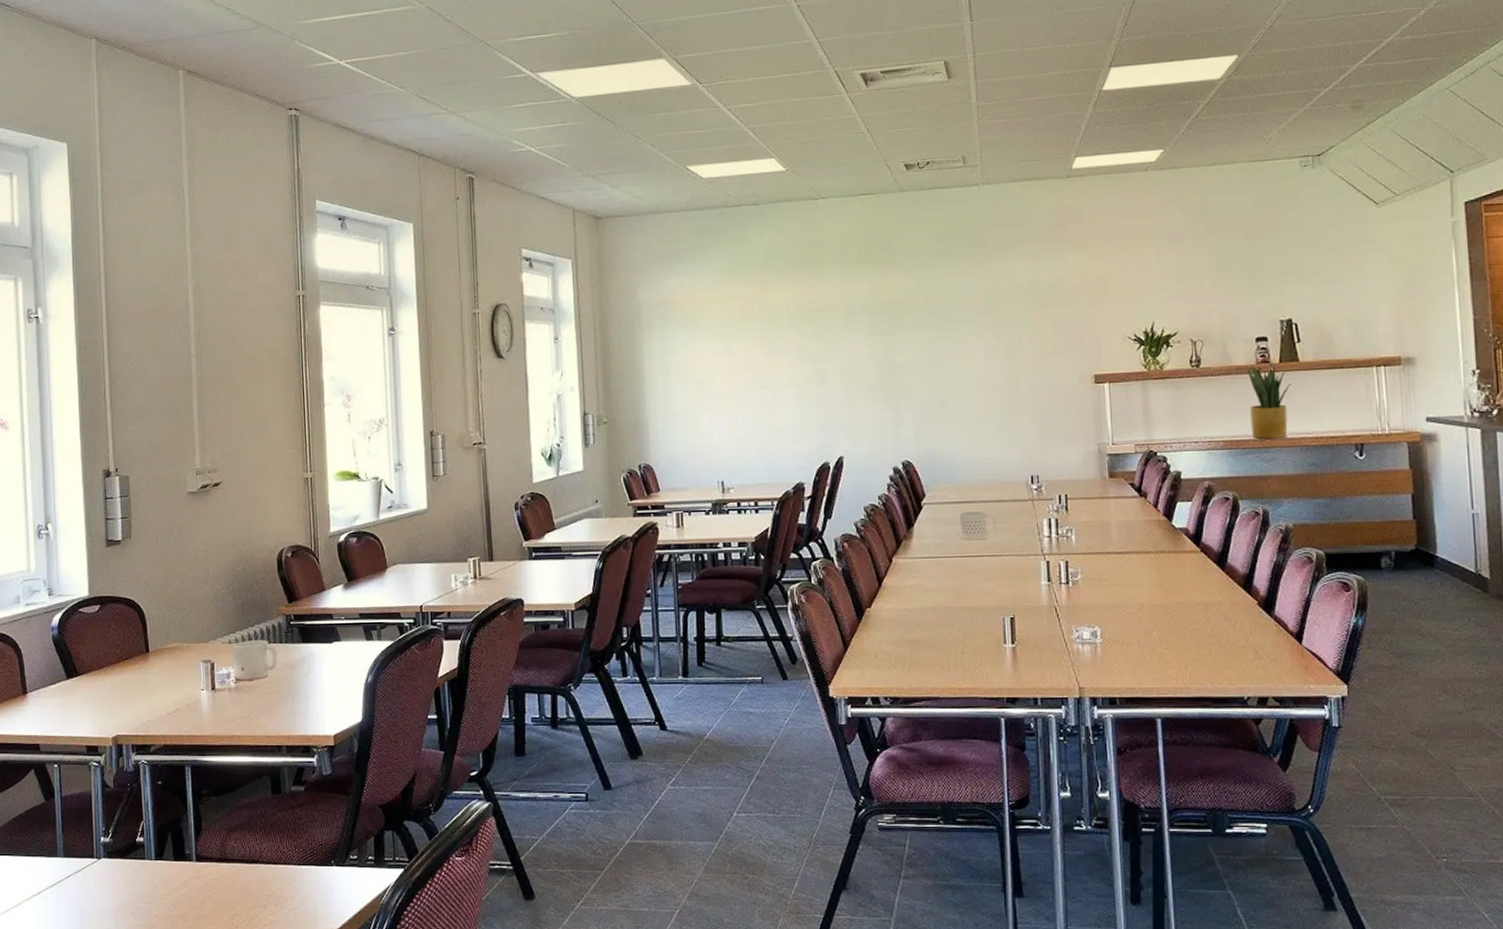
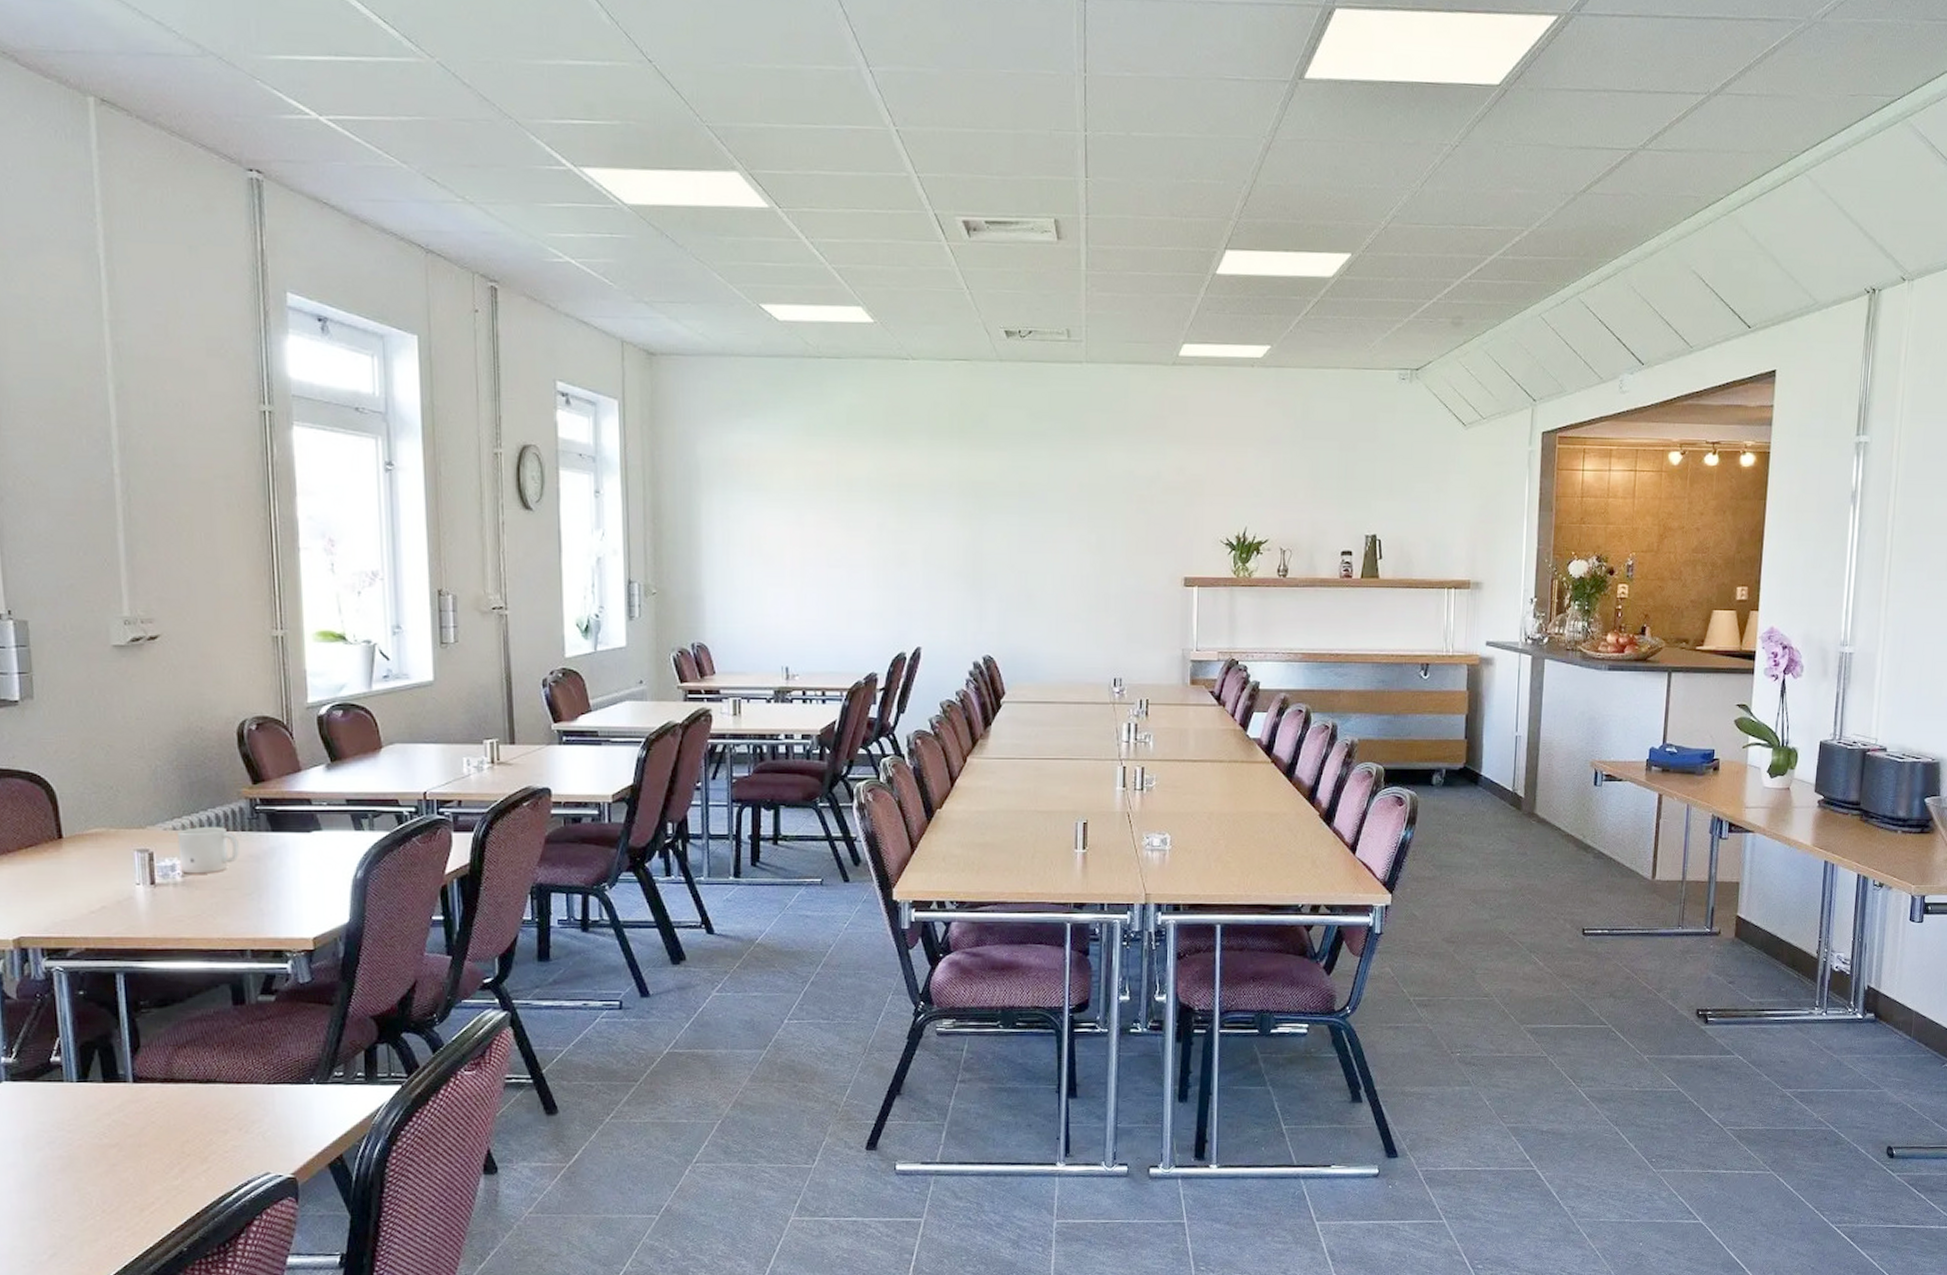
mug: present [959,511,996,541] -> none [1039,713,1075,743]
planter: present [1245,358,1292,440] -> none [1329,573,1370,655]

